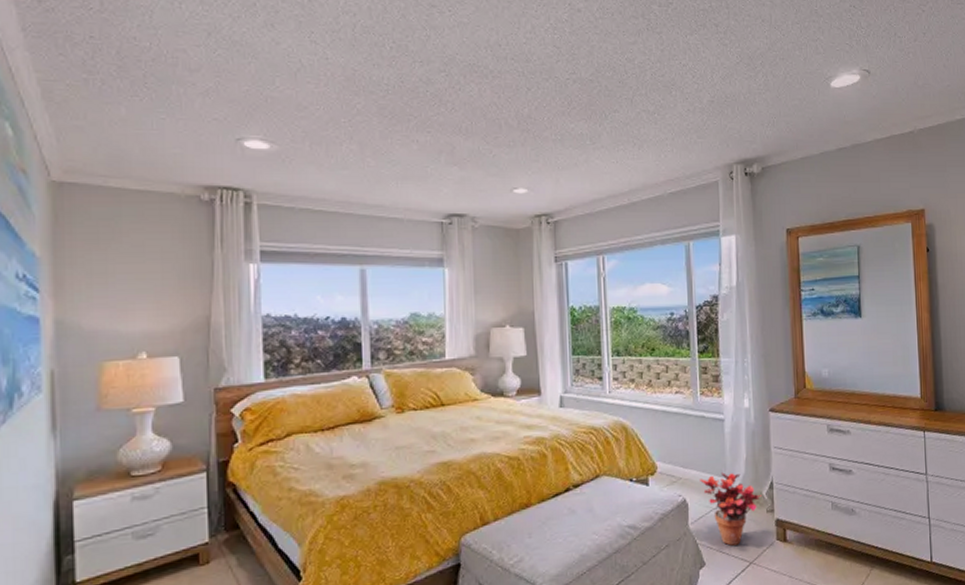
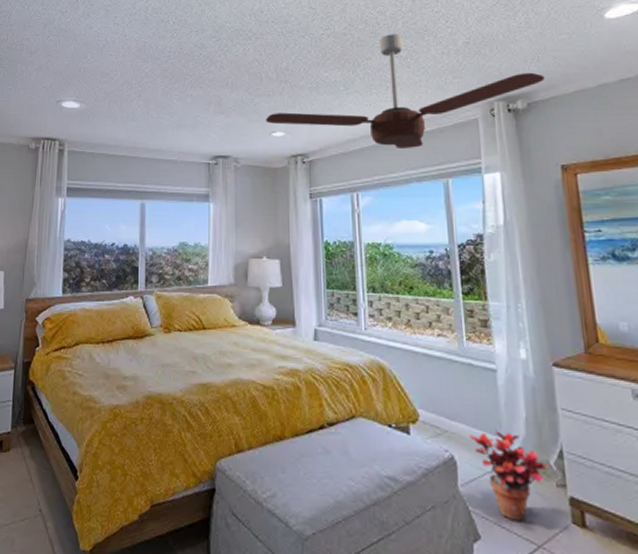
ceiling fan: none [505,85,778,210] -> present [265,33,545,148]

